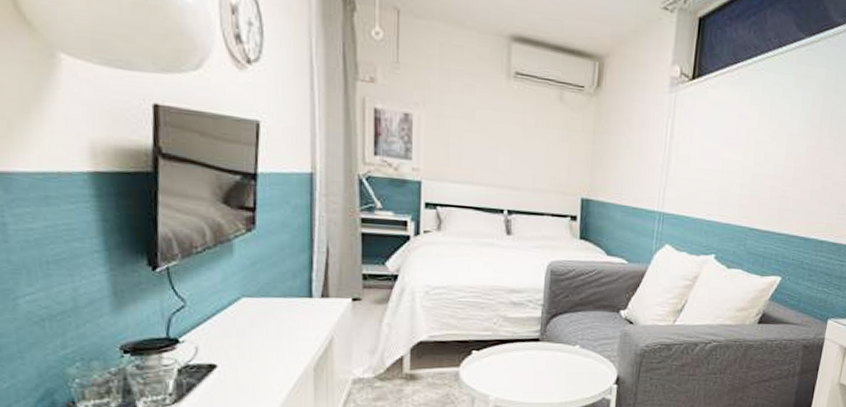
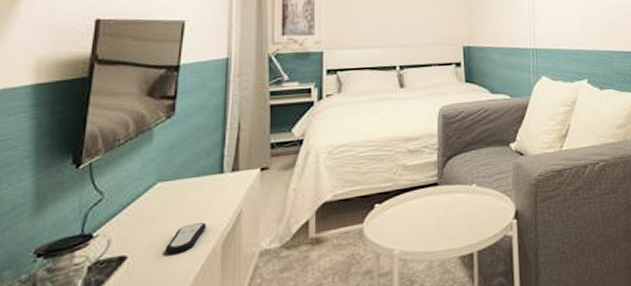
remote control: none [255,343,298,369] -> present [165,222,207,254]

